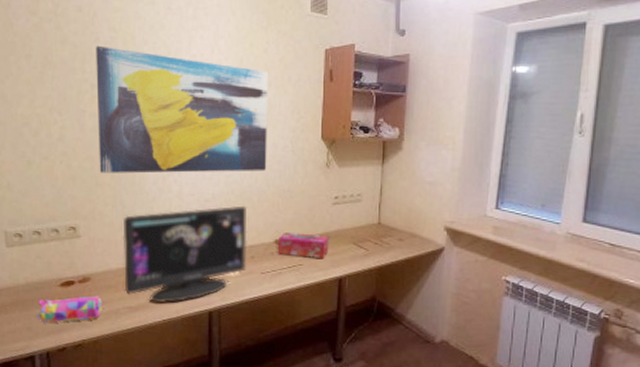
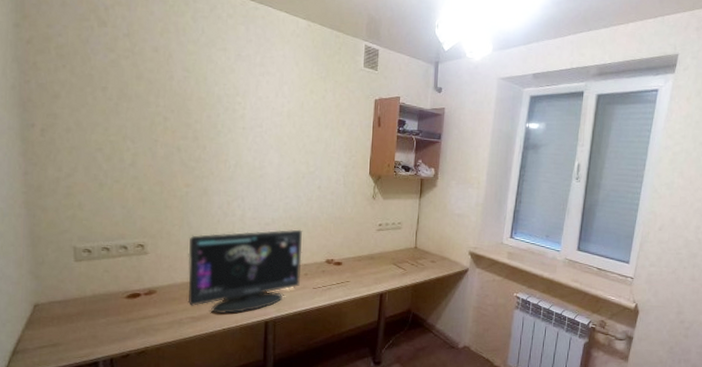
pencil case: present [36,296,102,323] -> none [102,307,167,331]
wall art: present [96,45,268,174] -> none [168,83,325,201]
tissue box: present [278,232,329,258] -> none [329,253,373,276]

